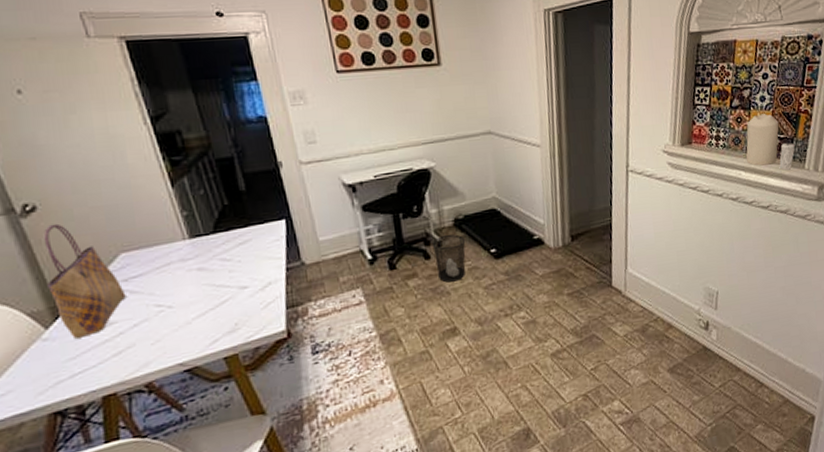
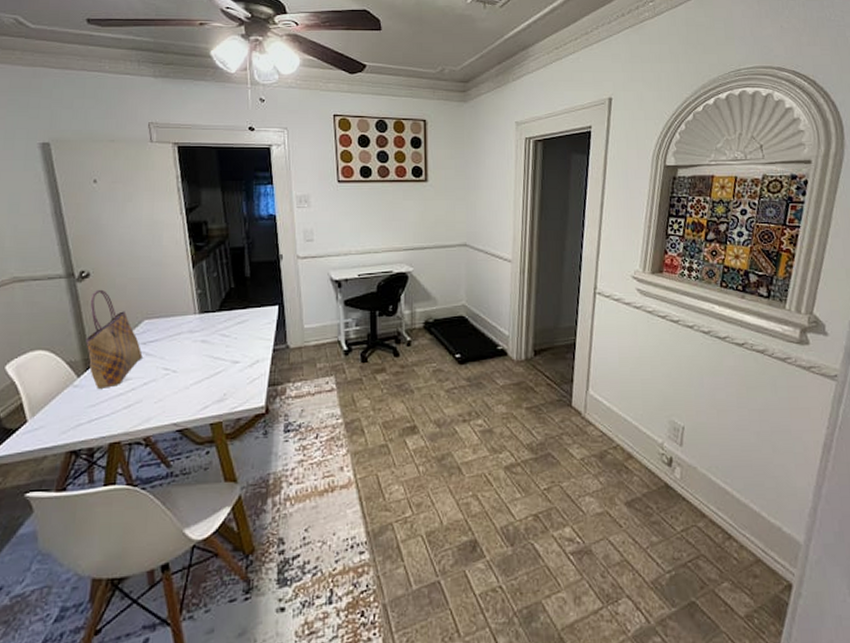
waste bin: present [432,234,466,283] -> none [402,336,433,381]
candle: present [746,113,779,166] -> none [720,249,758,301]
candle: present [778,141,795,171] -> none [755,278,775,309]

